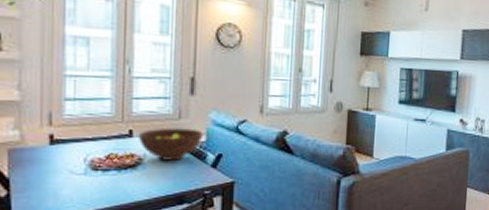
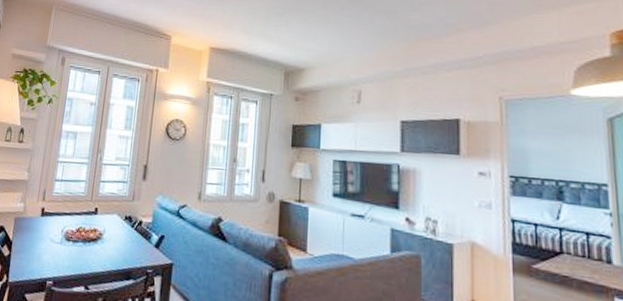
fruit bowl: present [137,128,203,161] -> none [101,208,150,238]

